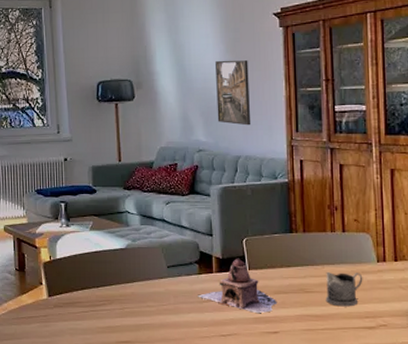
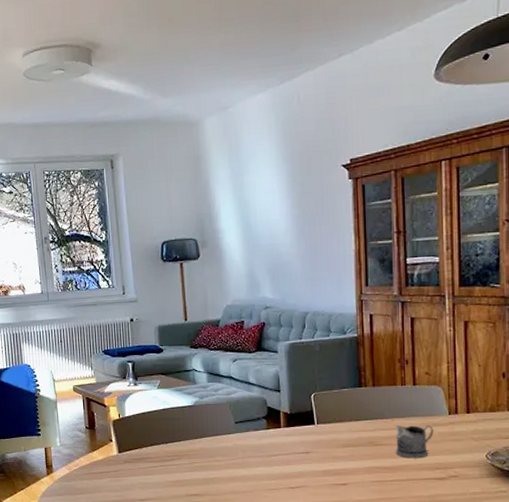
teapot: present [198,258,278,314] -> none [266,413,346,467]
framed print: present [215,59,251,126] -> none [282,214,319,281]

